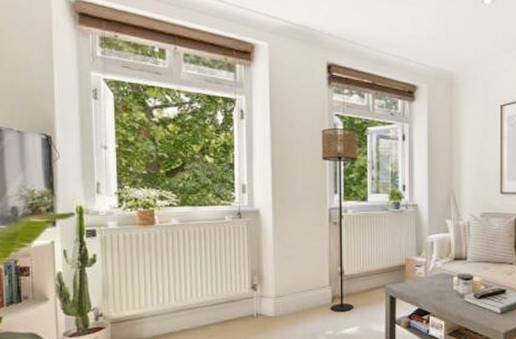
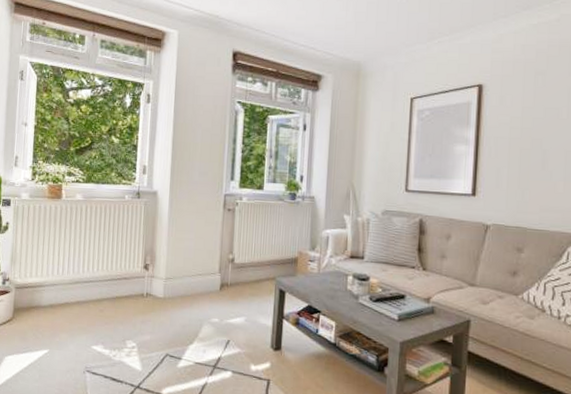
floor lamp: present [321,128,358,312] -> none [218,115,259,301]

